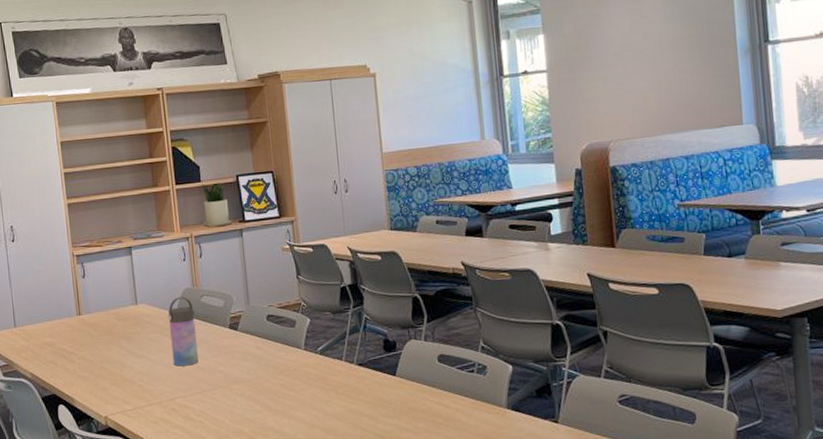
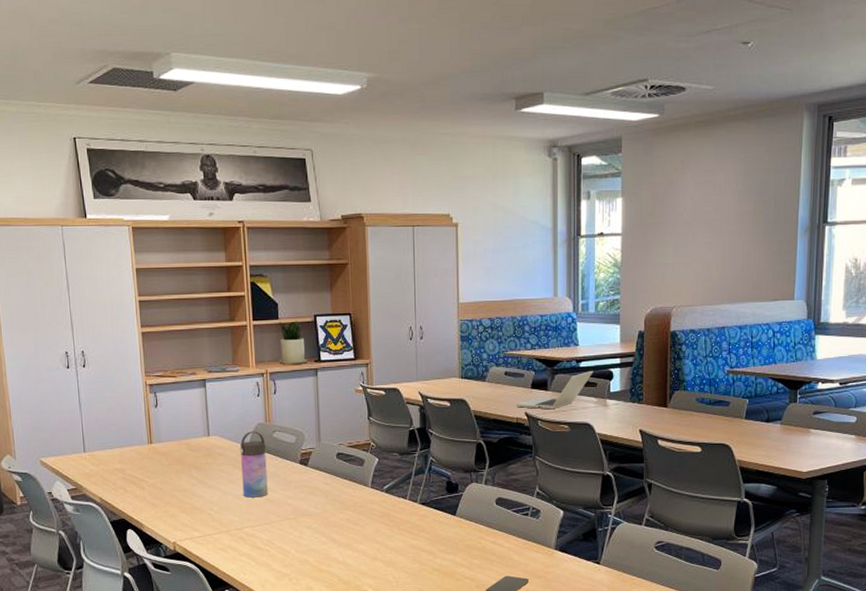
laptop: none [451,213,531,258] -> present [517,370,593,410]

